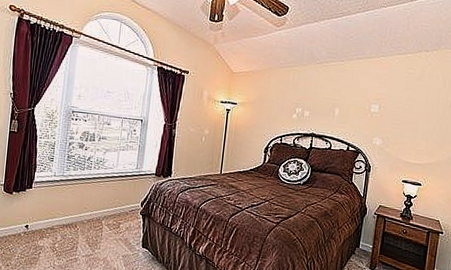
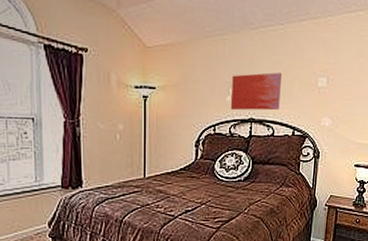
wall art: none [295,98,340,128] -> present [230,72,281,111]

